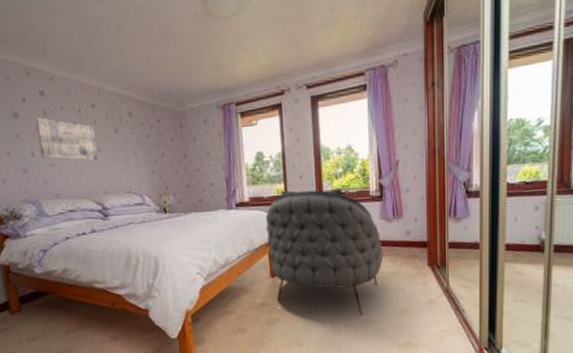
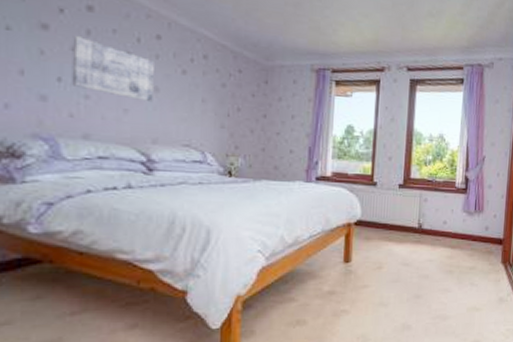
armchair: present [265,187,384,316] -> none [345,169,462,311]

